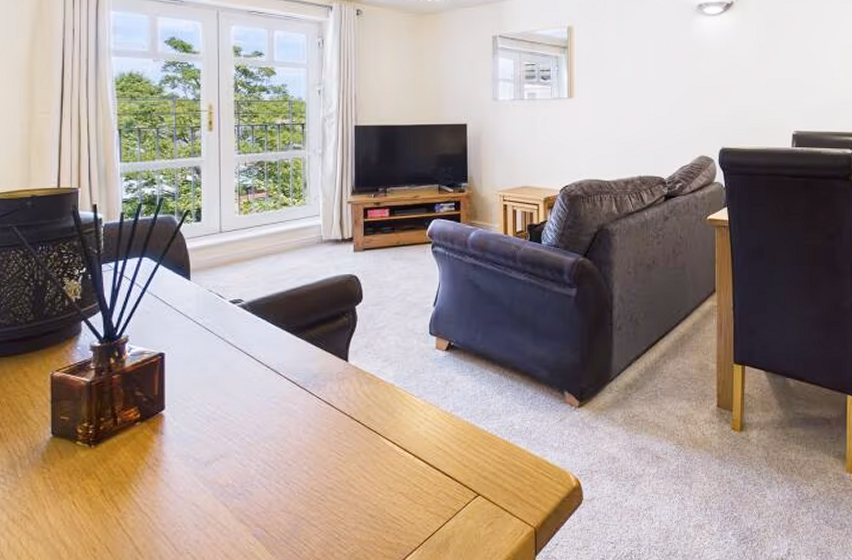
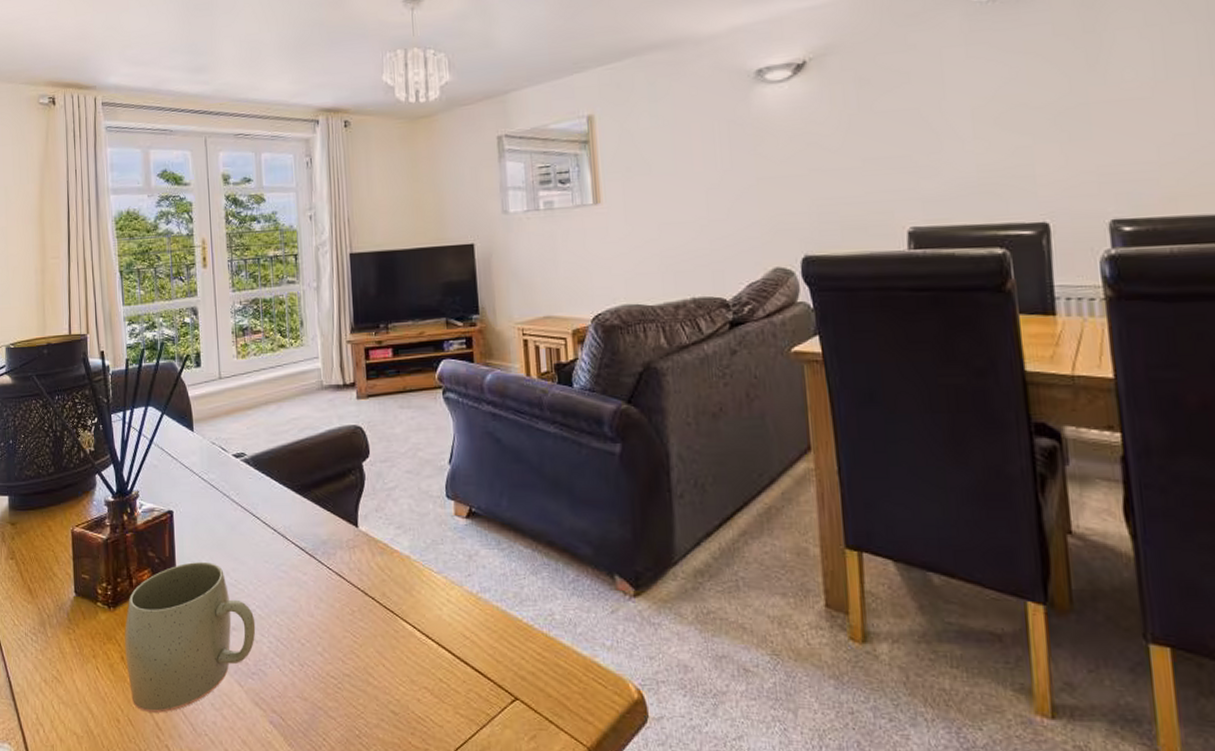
mug: none [105,398,244,539] -> present [124,562,256,714]

